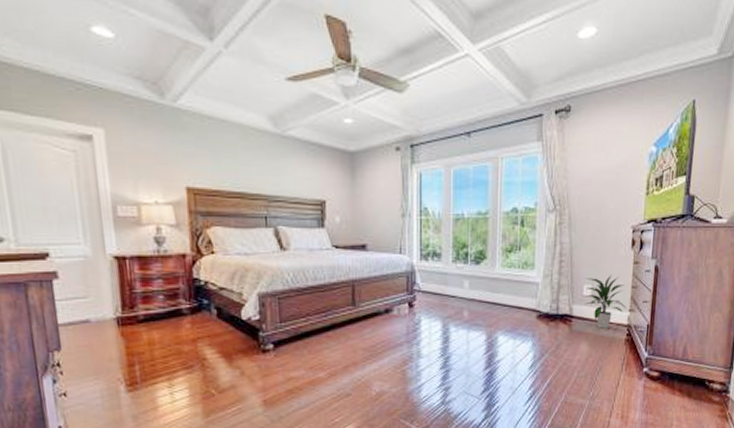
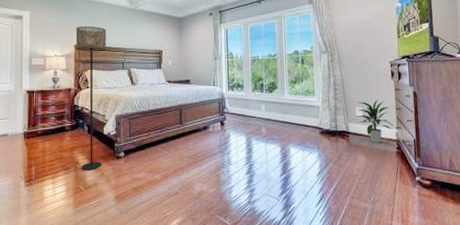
floor lamp: none [187,157,241,369] -> present [75,26,106,170]

